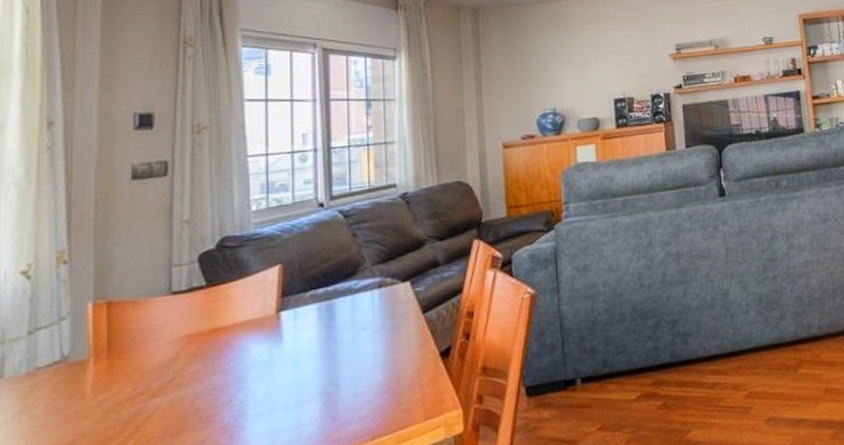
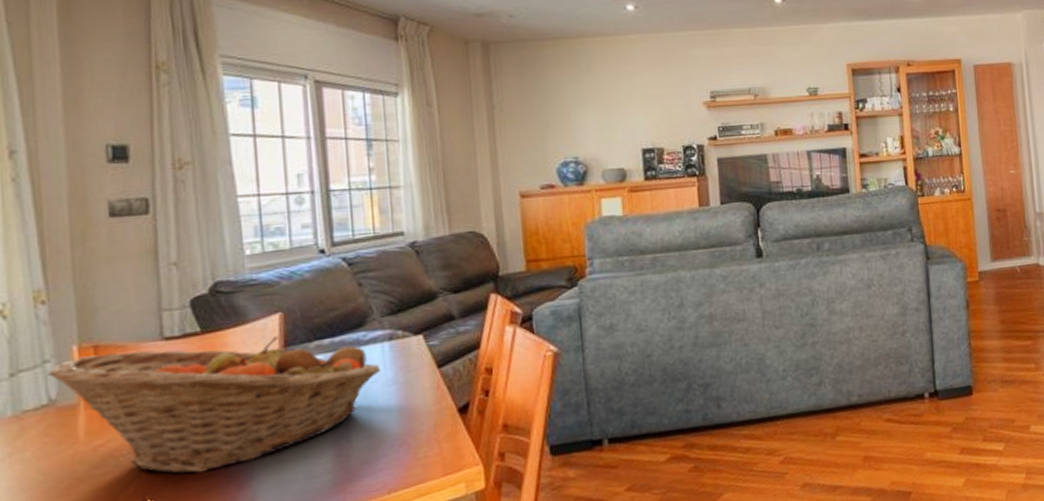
fruit basket: none [62,286,370,427] -> present [47,335,382,474]

